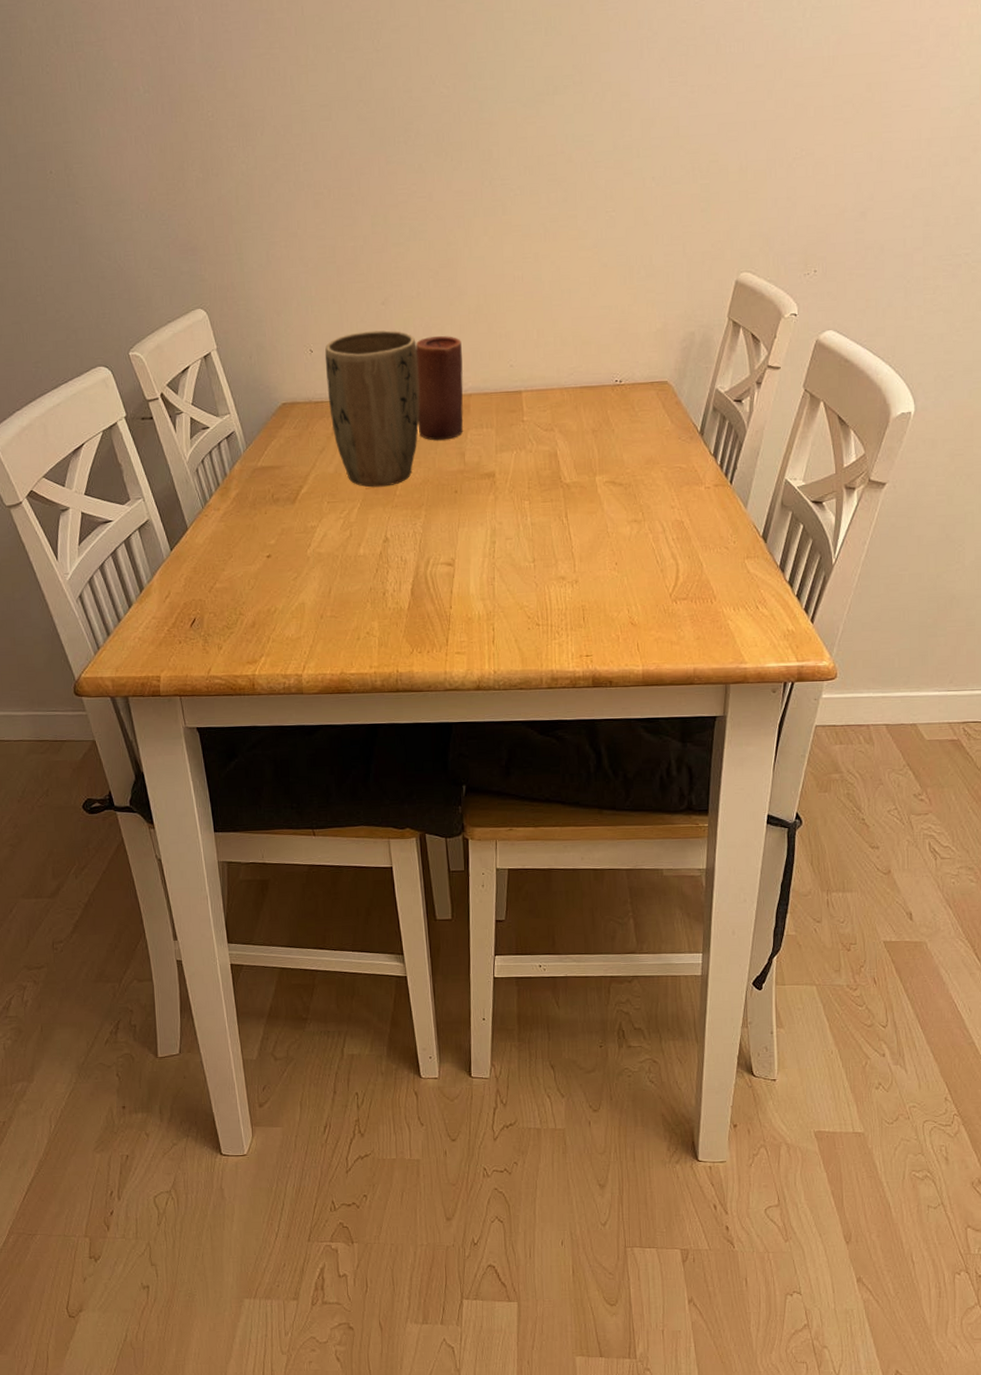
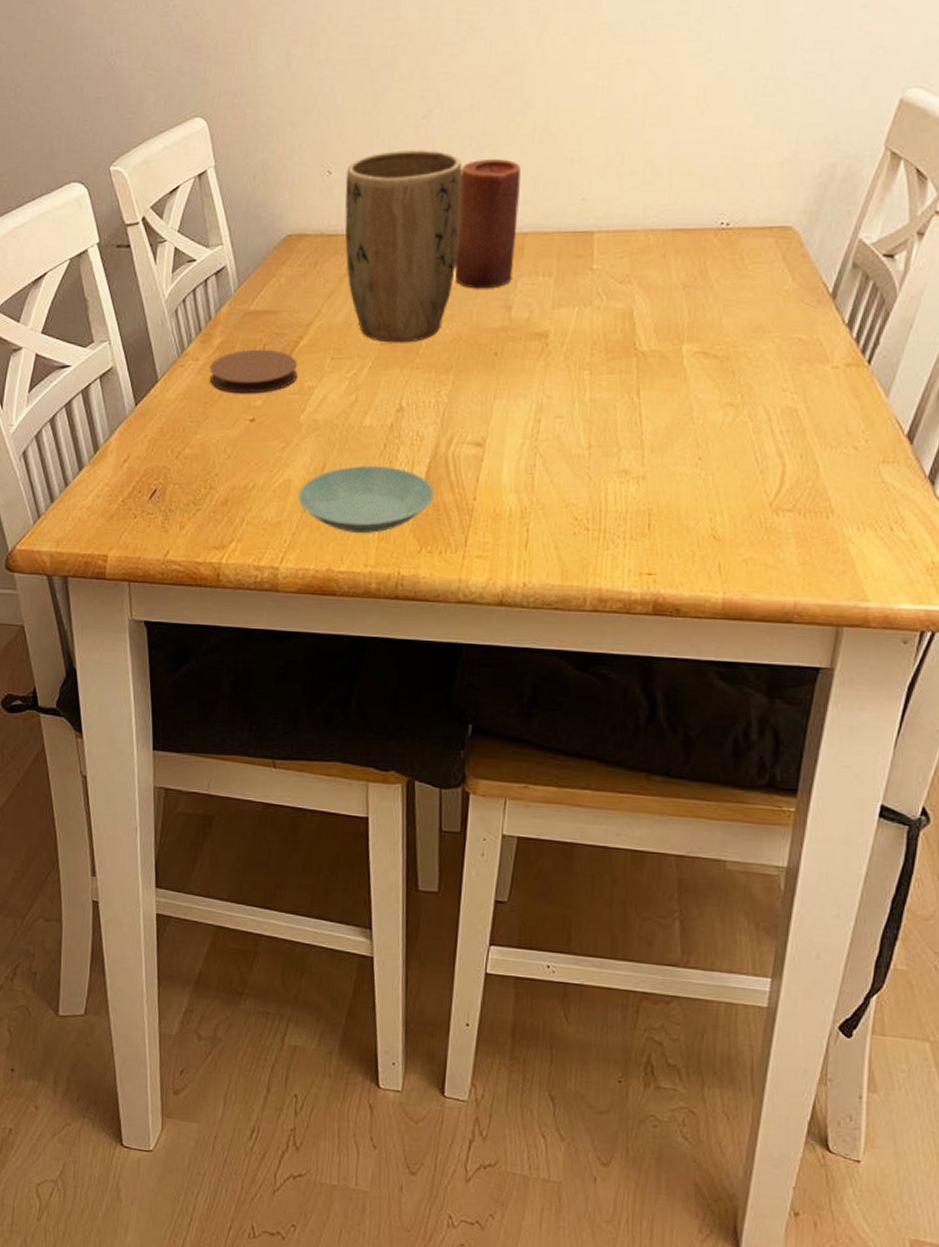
coaster: none [229,498,302,536] -> present [209,349,298,394]
saucer: none [311,586,419,642] -> present [298,466,434,533]

